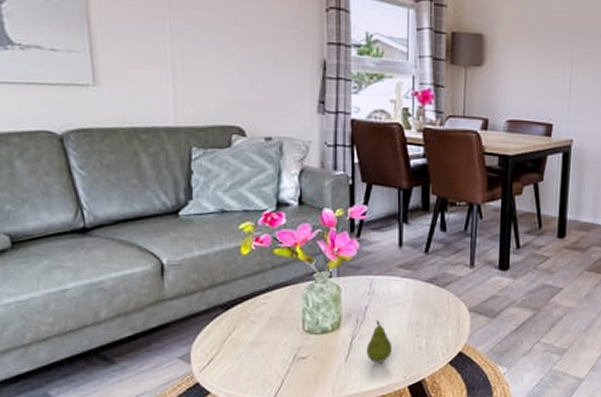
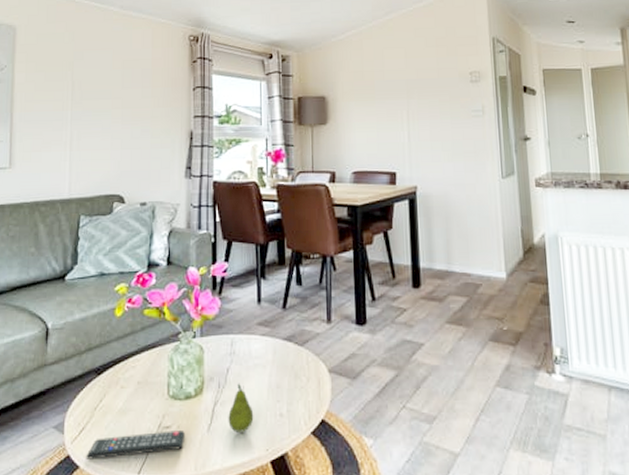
remote control: none [217,360,322,386] -> present [86,429,185,460]

